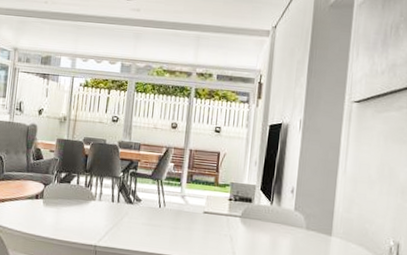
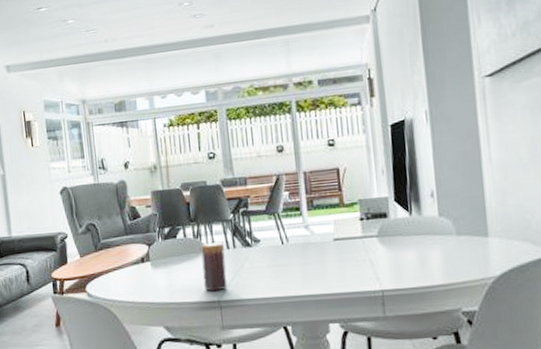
candle: none [85,193,110,237] -> present [200,242,228,292]

